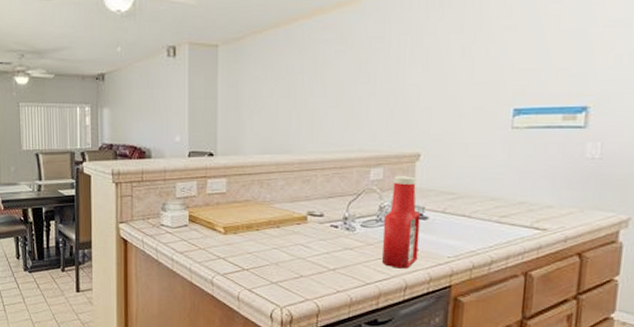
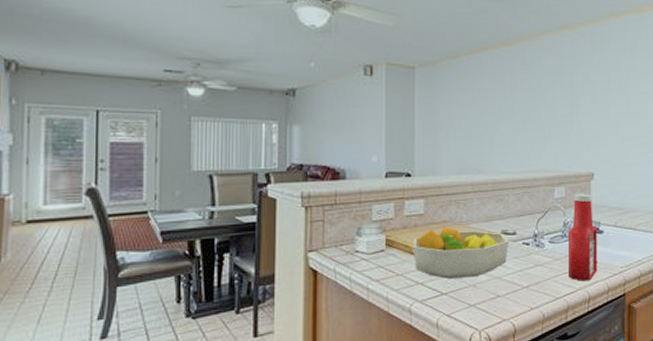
fruit bowl: none [214,206,316,256] -> present [412,227,510,279]

